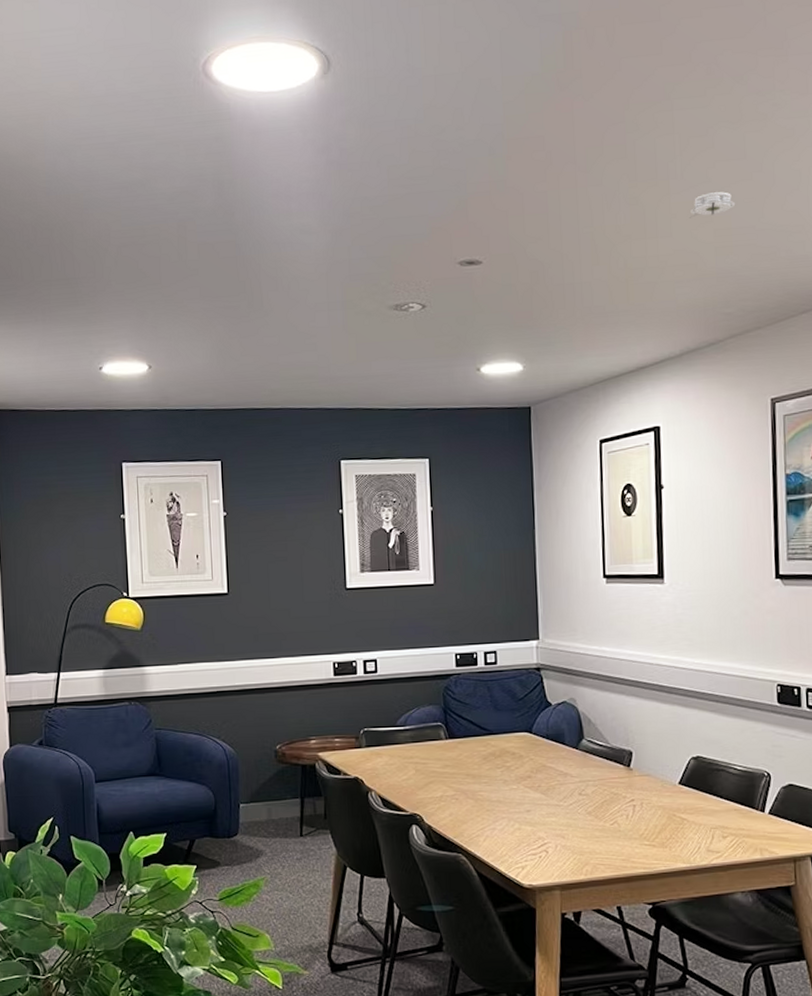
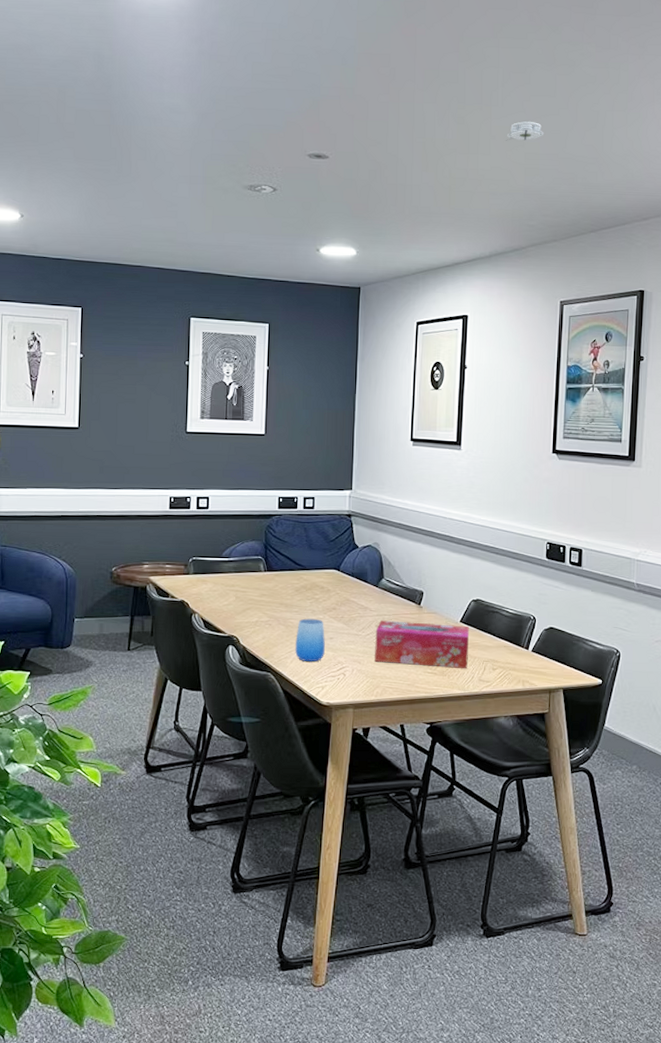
cup: none [487,789,522,839] -> present [295,618,325,661]
tissue box: none [579,787,692,839] -> present [375,620,470,669]

